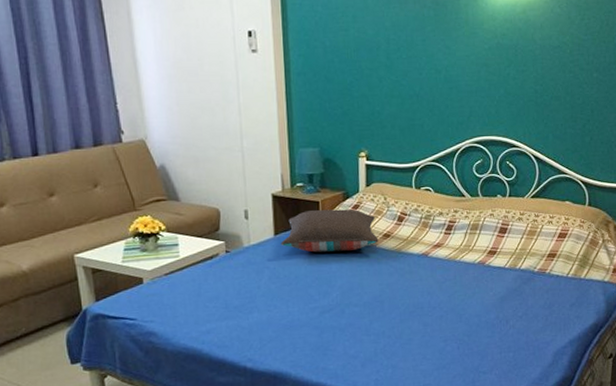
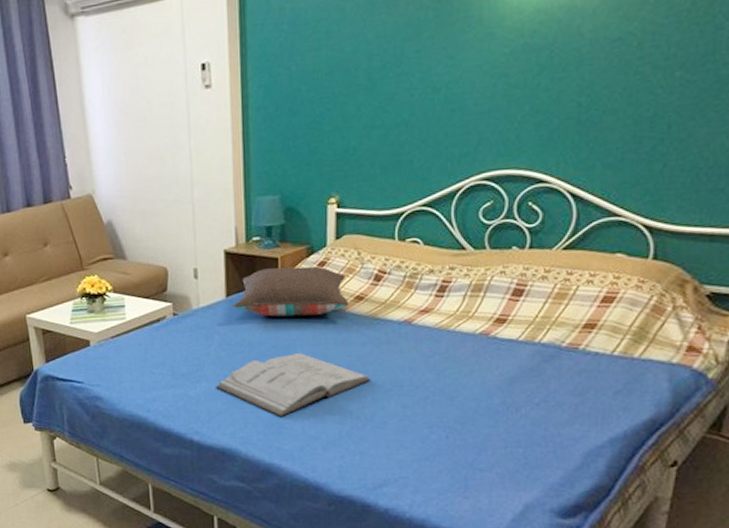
book: none [267,283,398,341] -> present [216,353,370,418]

